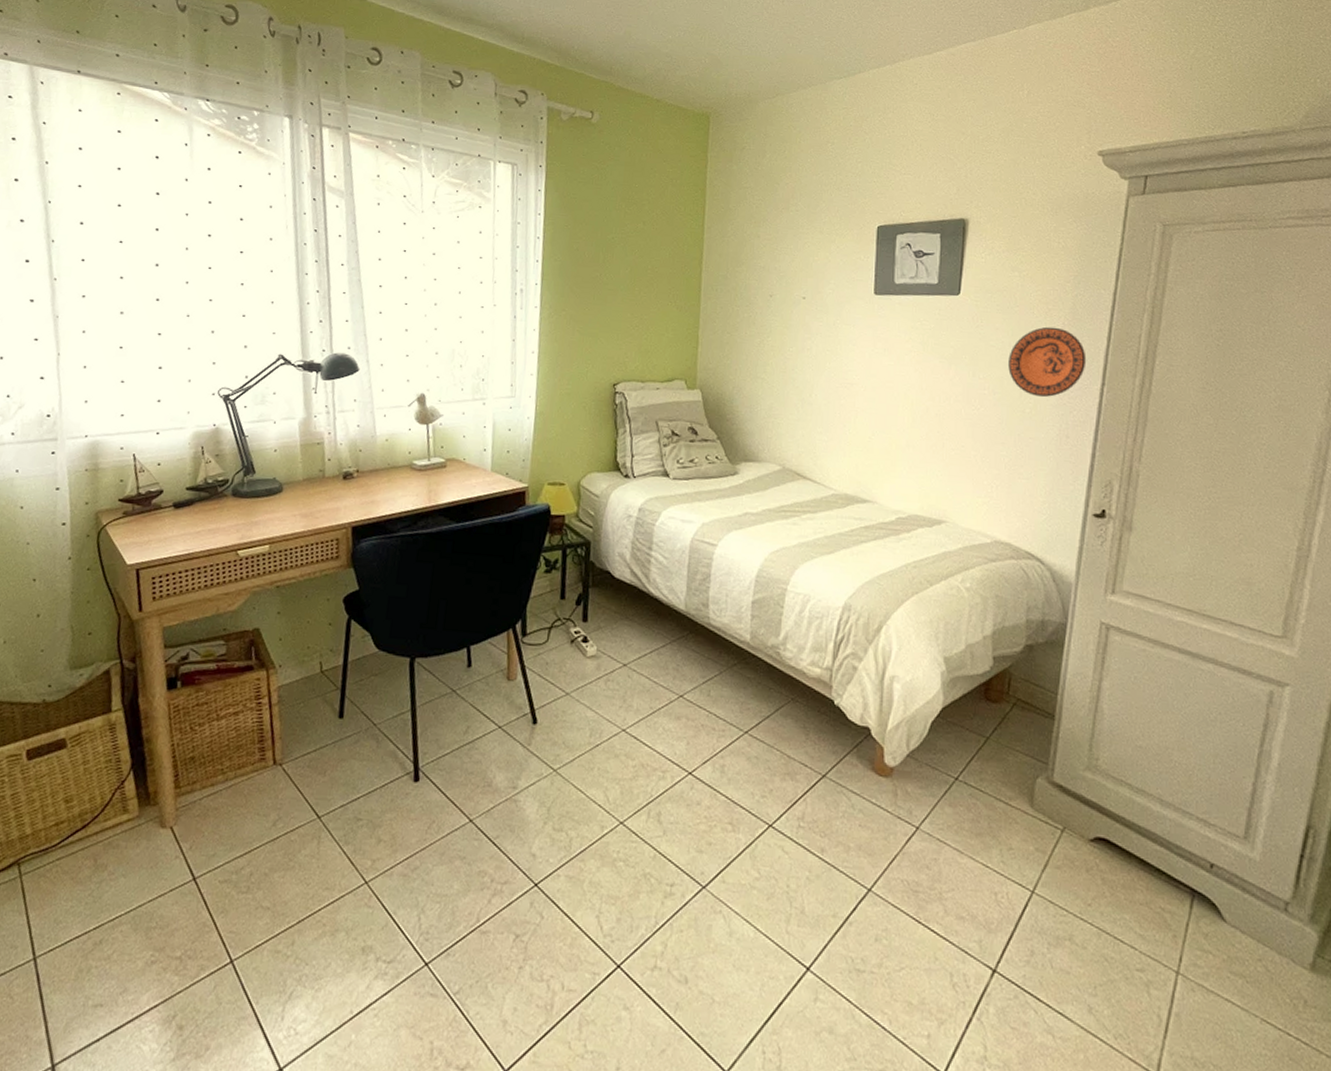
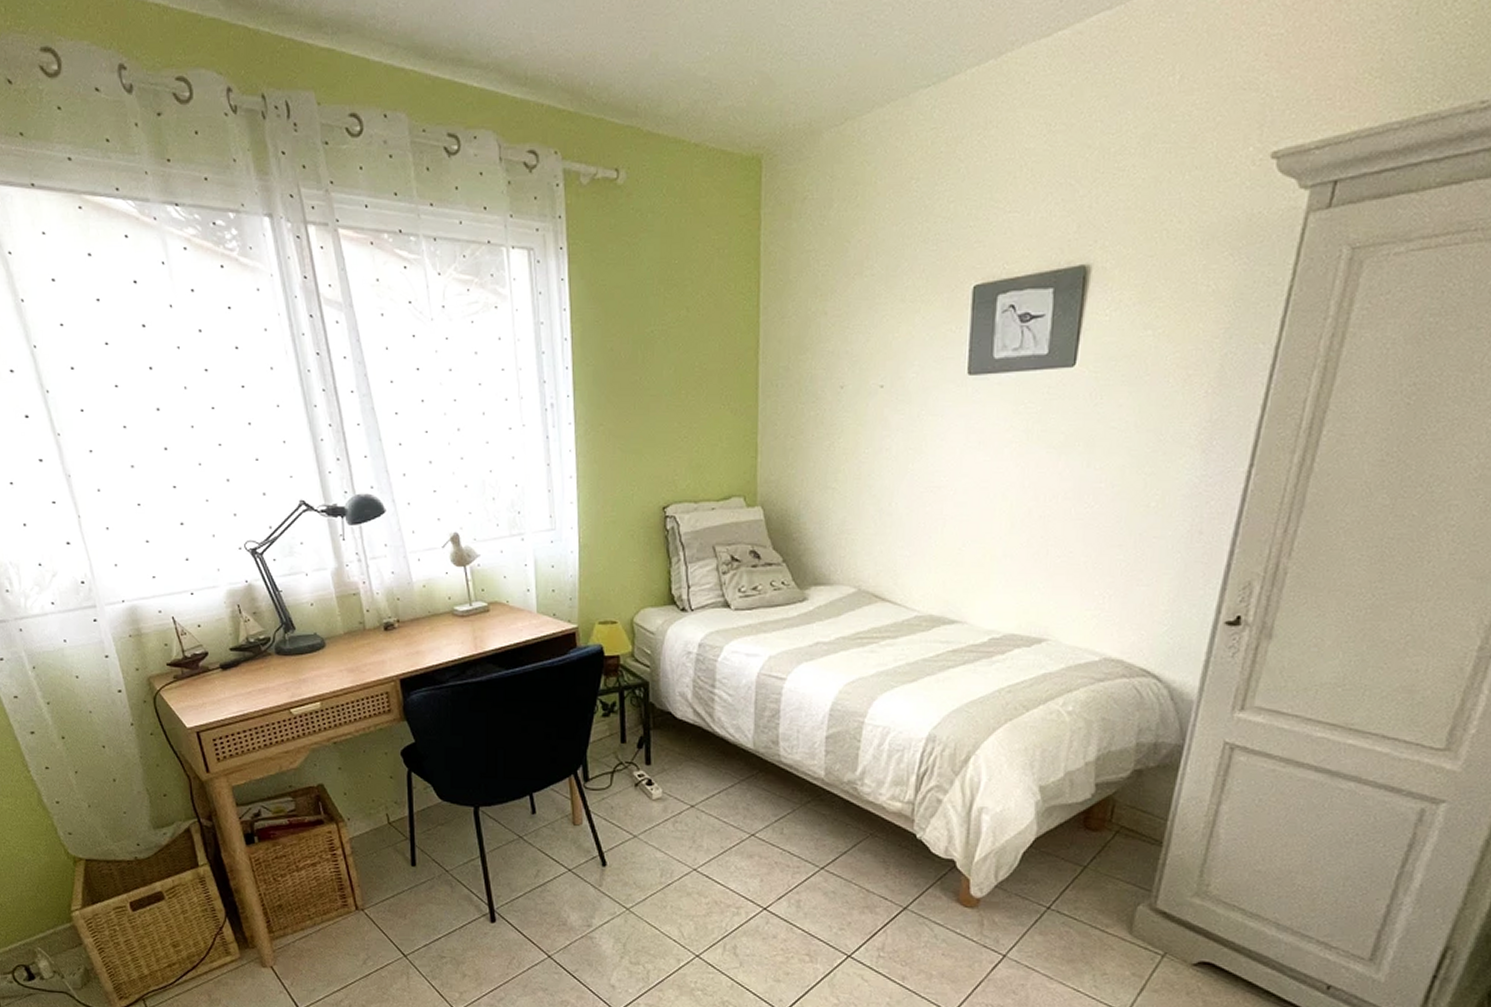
decorative plate: present [1008,326,1087,398] -> none [1132,397,1233,487]

